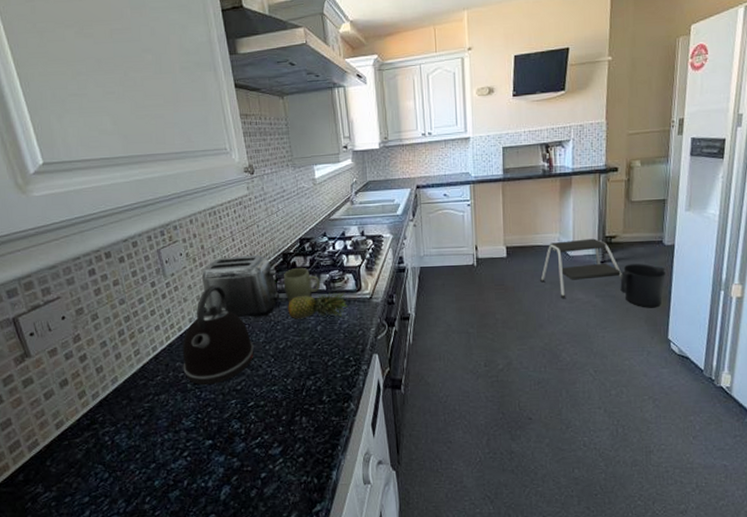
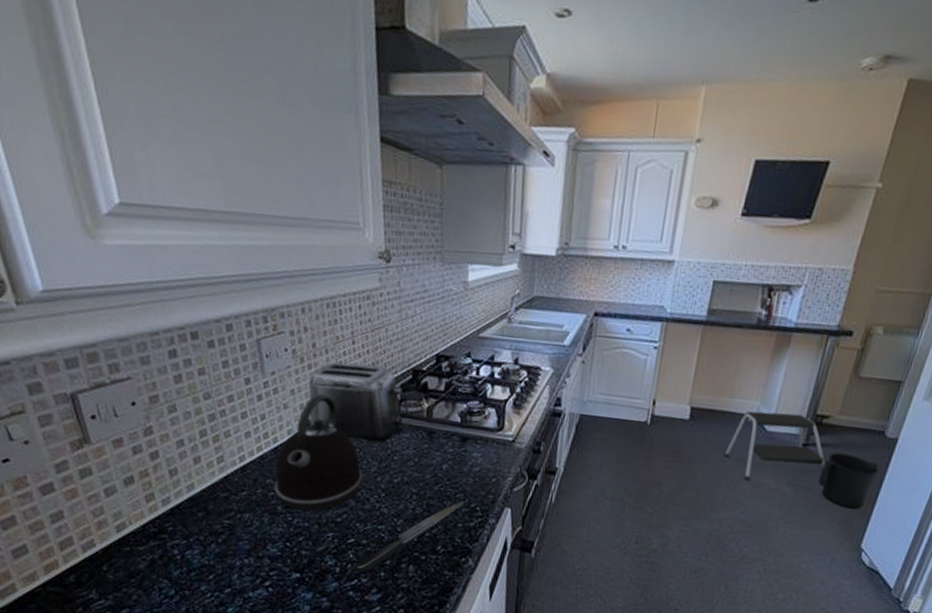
kitchen knife: none [256,354,340,431] -> present [354,501,465,573]
mug: present [283,267,321,303] -> none [408,389,455,431]
fruit: present [288,292,349,319] -> none [410,424,485,458]

